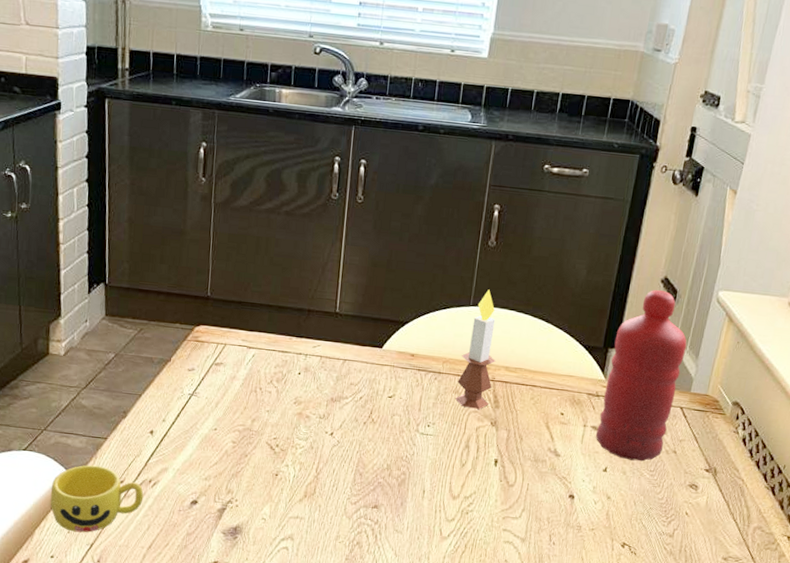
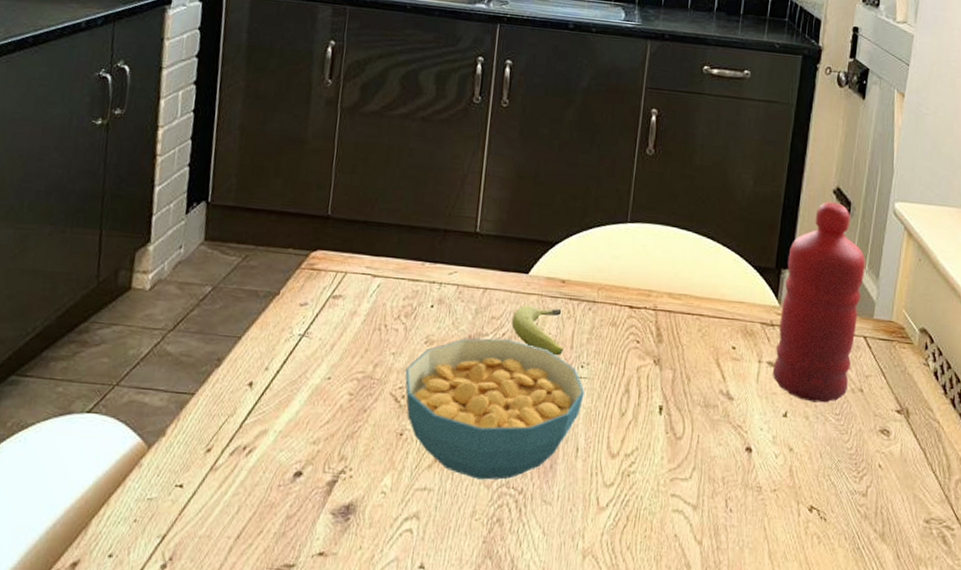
cup: present [50,465,144,533] -> none [114,429,236,521]
cereal bowl: none [278,400,430,513] -> present [405,338,584,480]
fruit: none [367,373,412,417] -> present [511,304,563,356]
candle: present [455,289,496,409] -> none [613,203,658,345]

